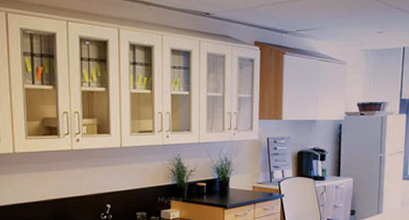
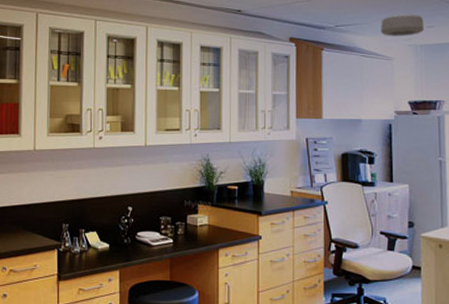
ceiling light: none [337,19,376,41] -> present [381,14,425,36]

